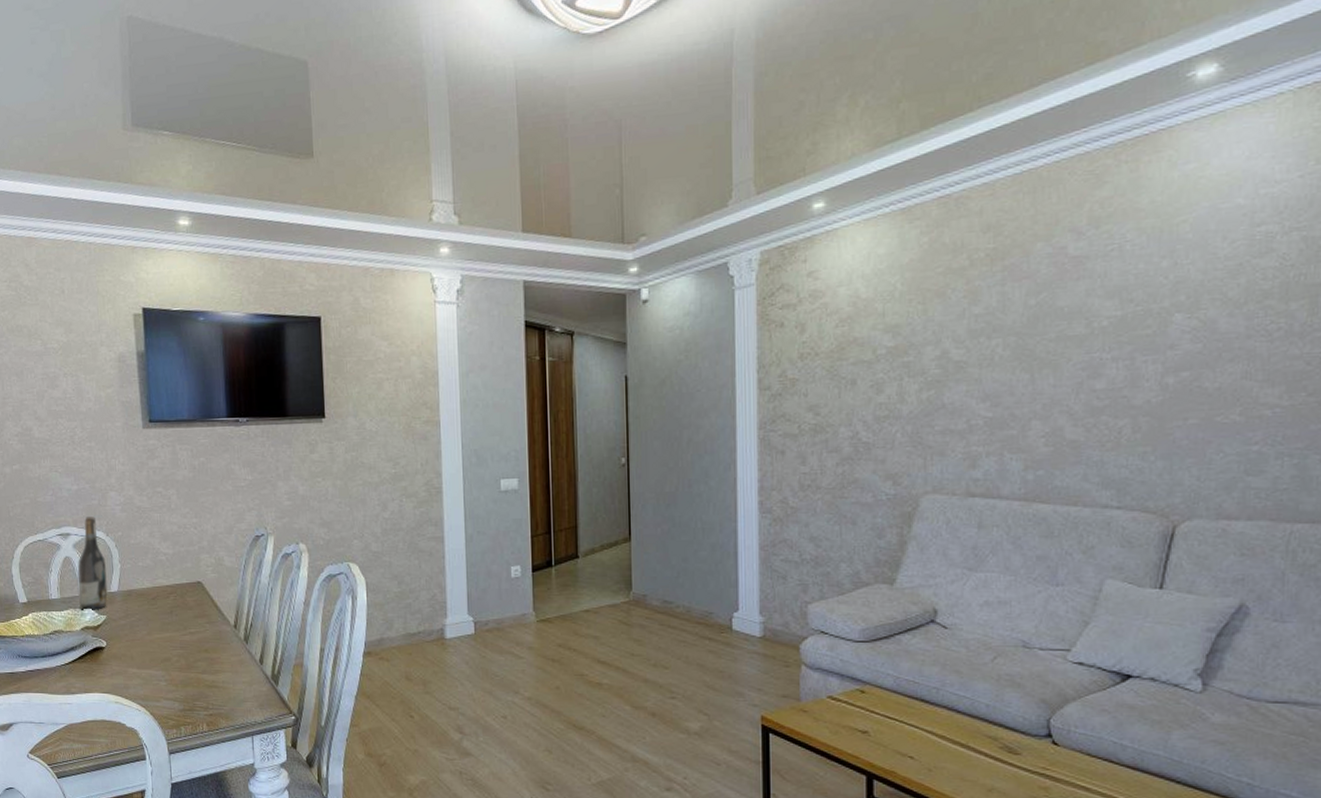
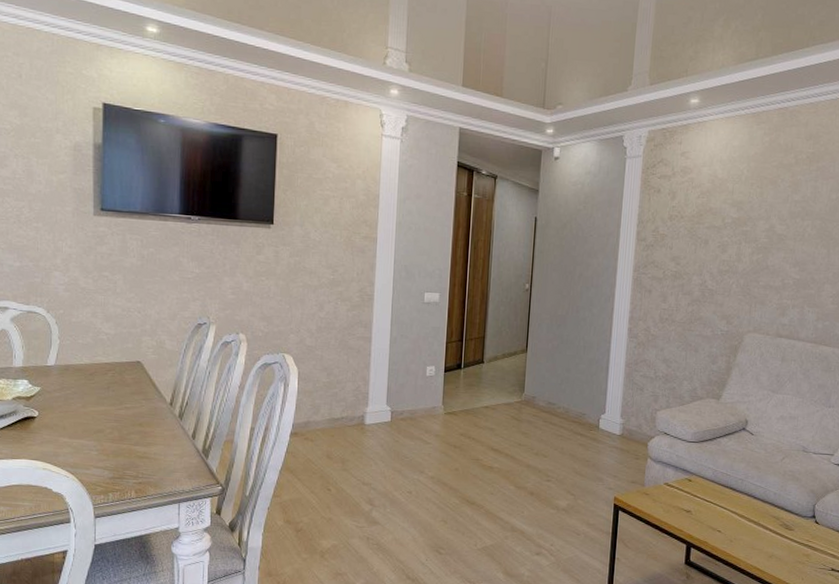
wine bottle: present [77,516,108,610] -> none [12,293,44,382]

